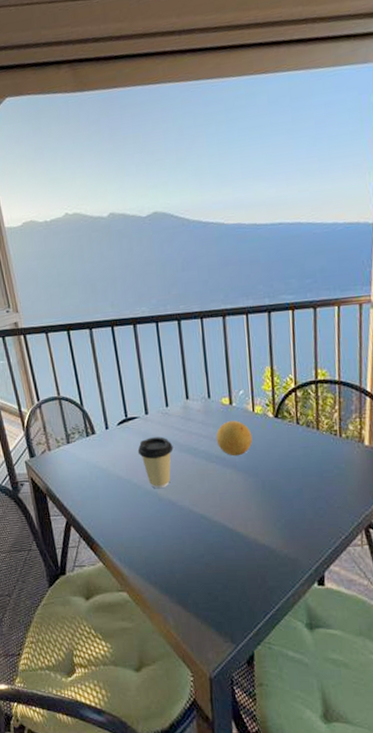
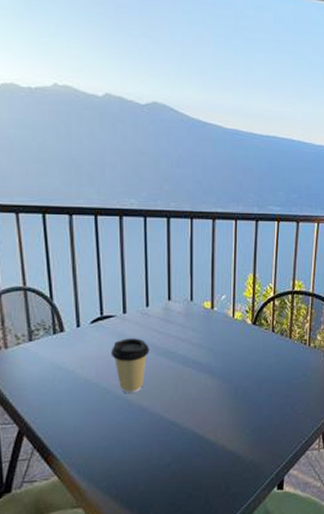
fruit: present [216,421,253,457] -> none [194,325,230,362]

